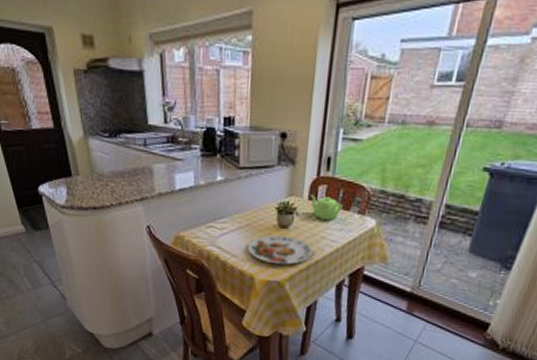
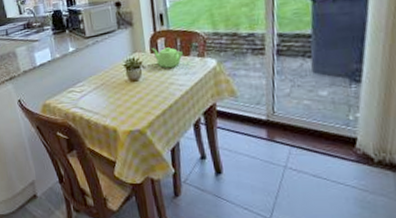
plate: present [248,235,313,265] -> none [106,87,166,115]

